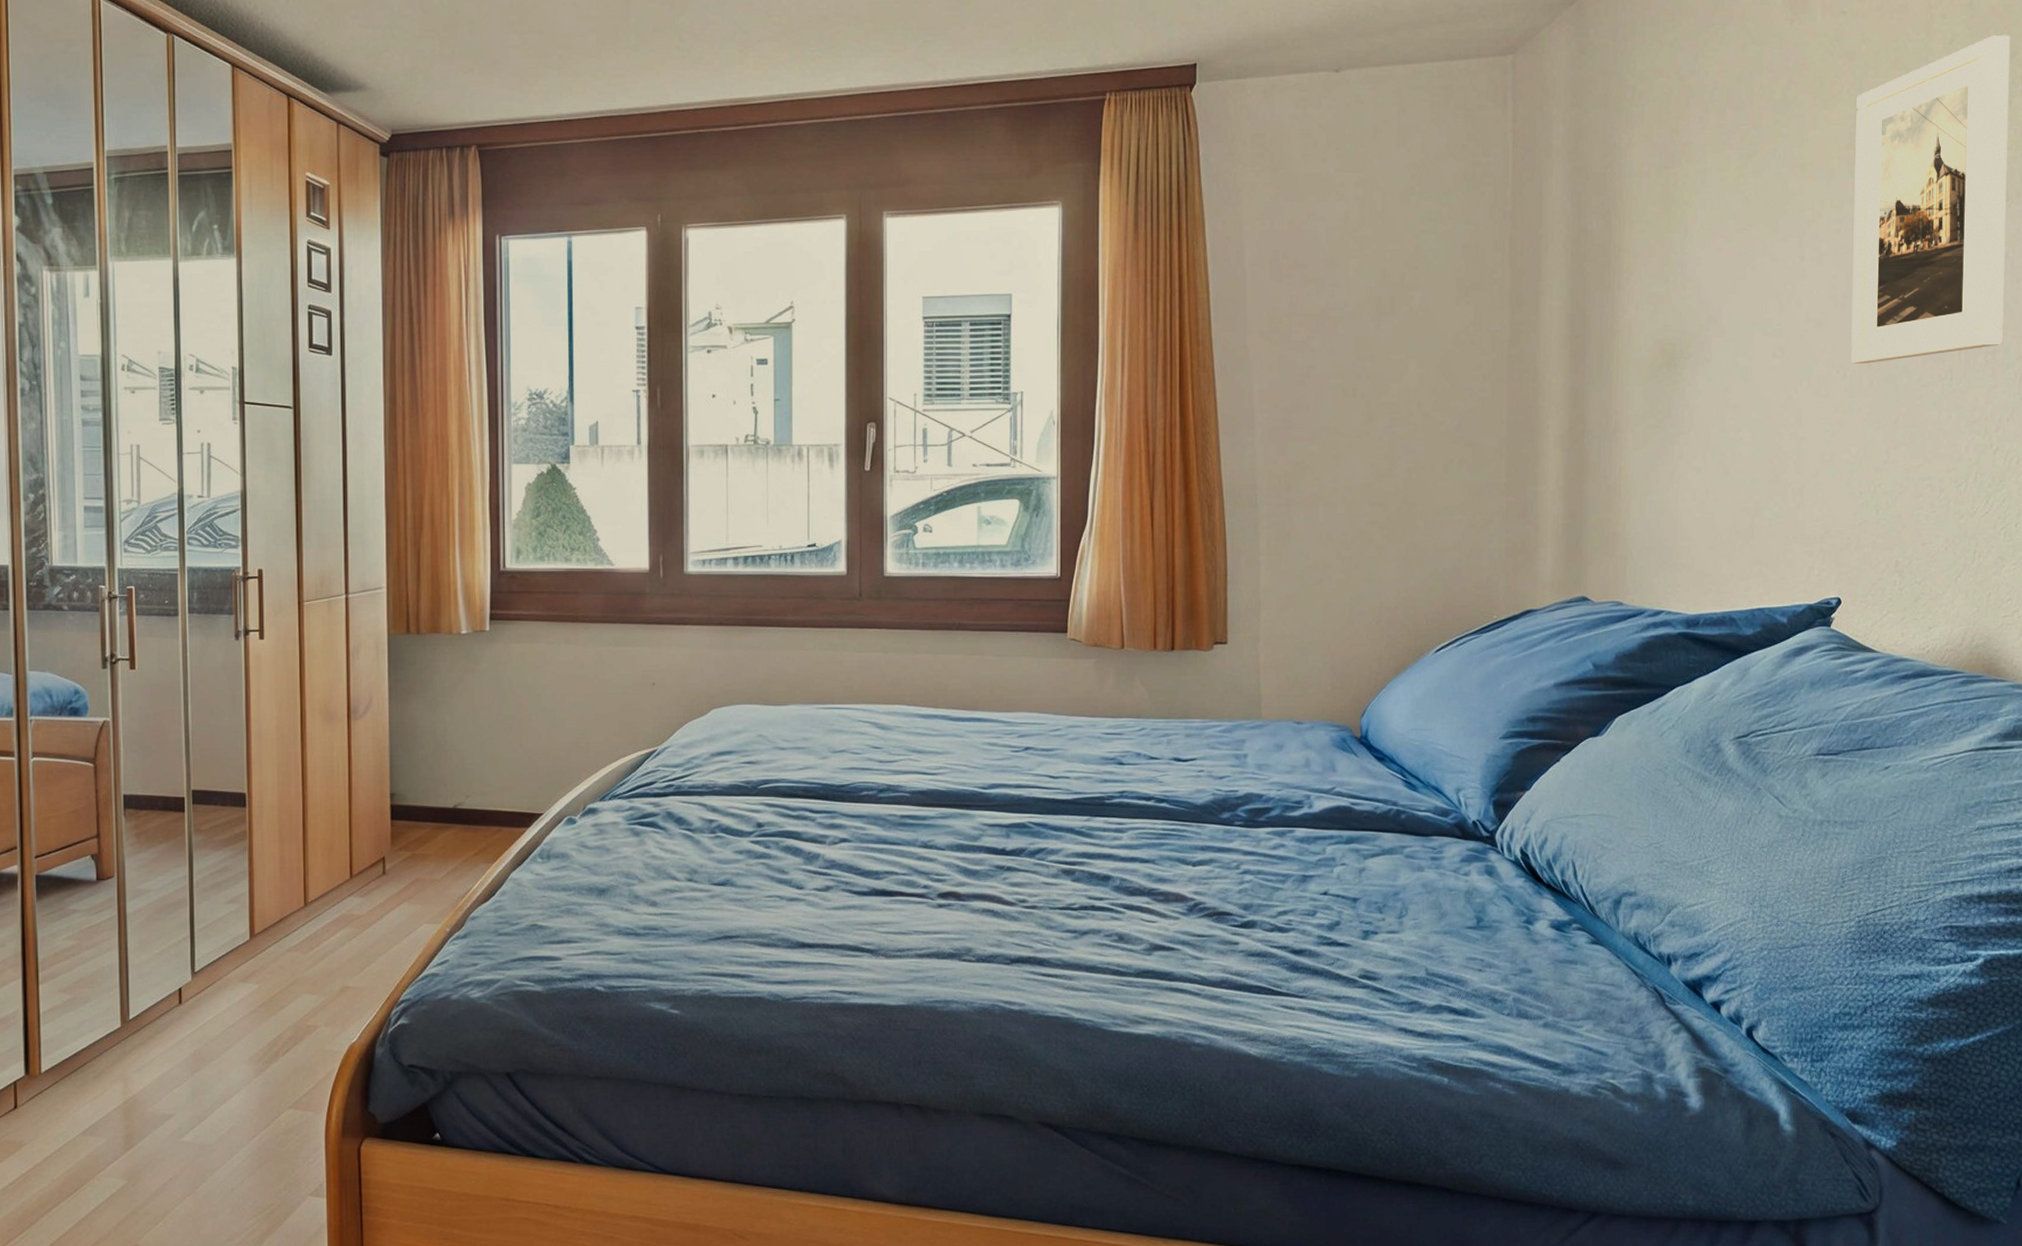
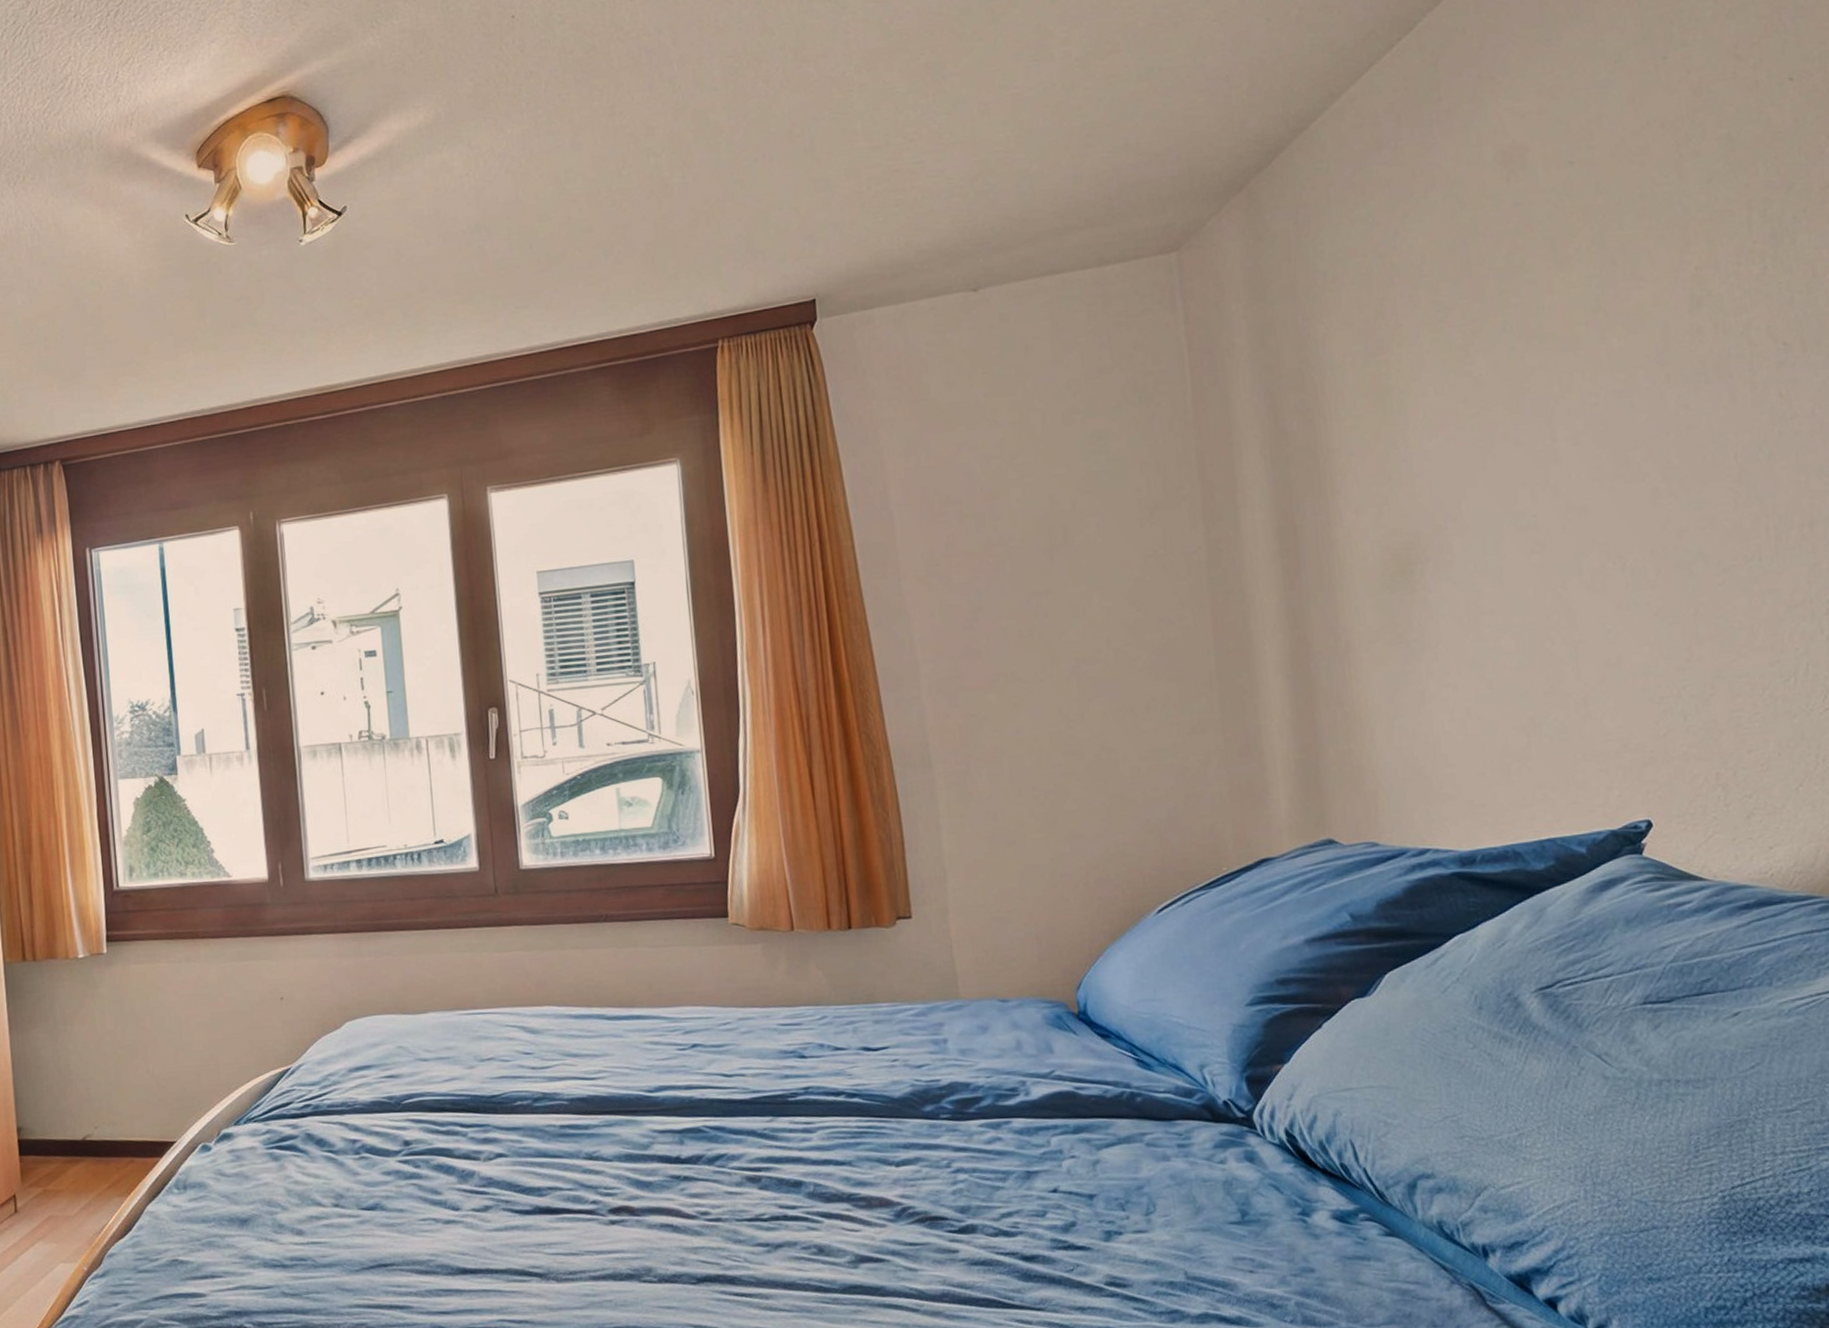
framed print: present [1851,34,2010,364] -> none [1599,165,1821,552]

